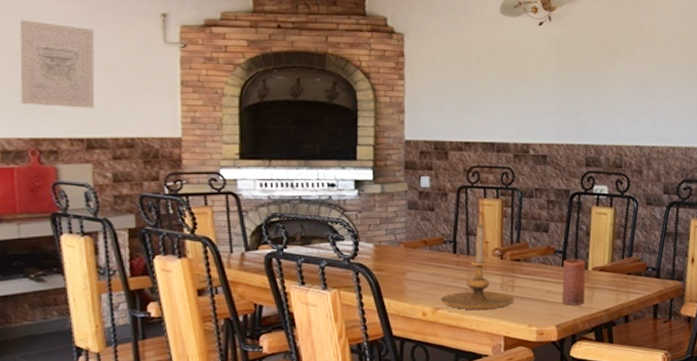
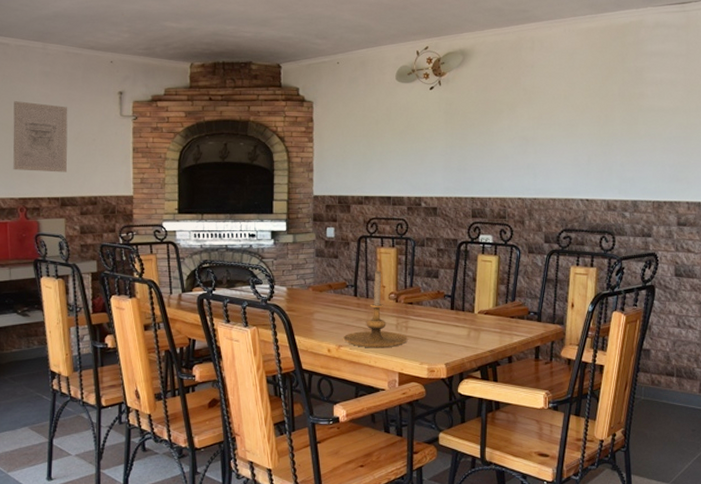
candle: present [562,259,586,305] -> none [451,303,472,345]

